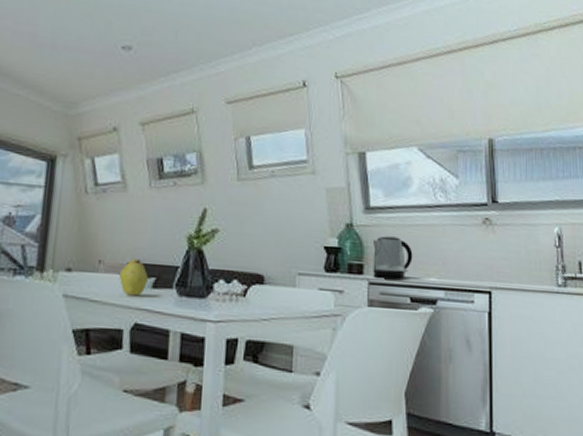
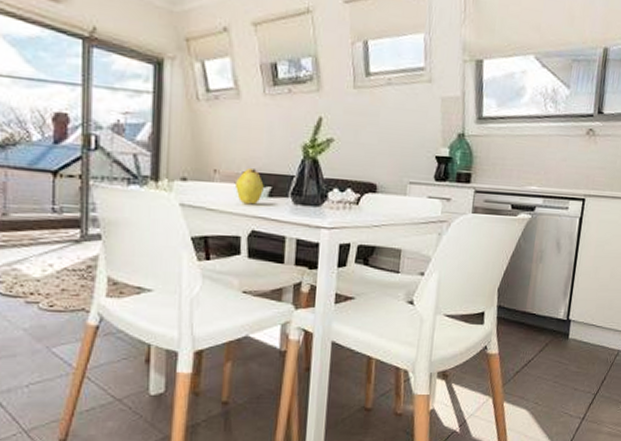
kettle: present [373,236,413,281] -> none [479,146,519,189]

